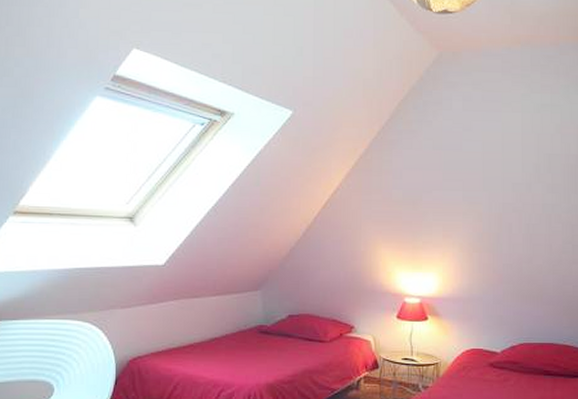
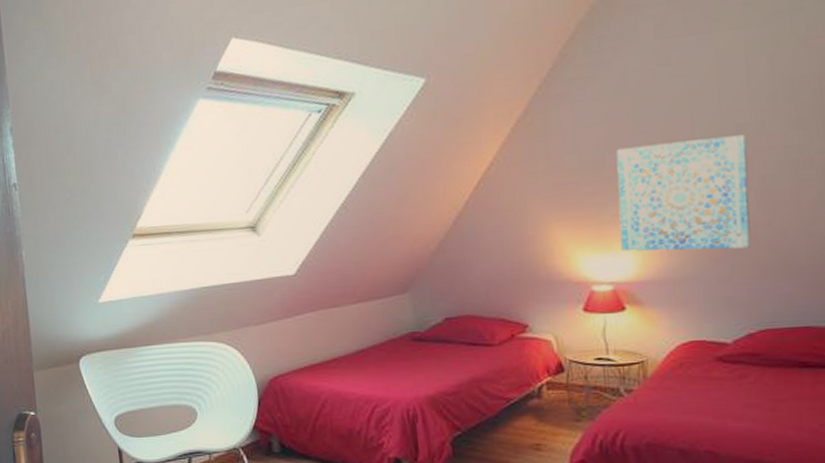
wall art: none [428,189,519,279] -> present [616,134,751,252]

